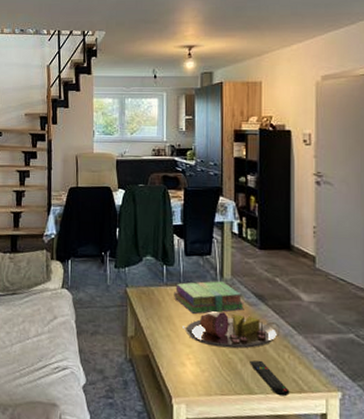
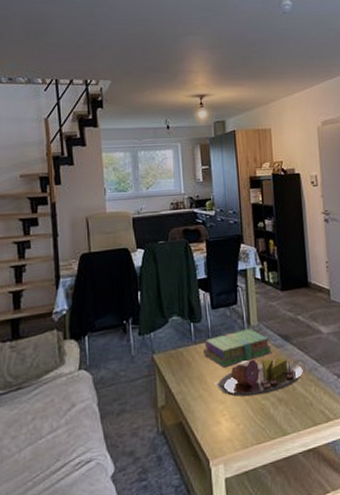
remote control: present [249,360,290,397] -> none [281,399,319,430]

